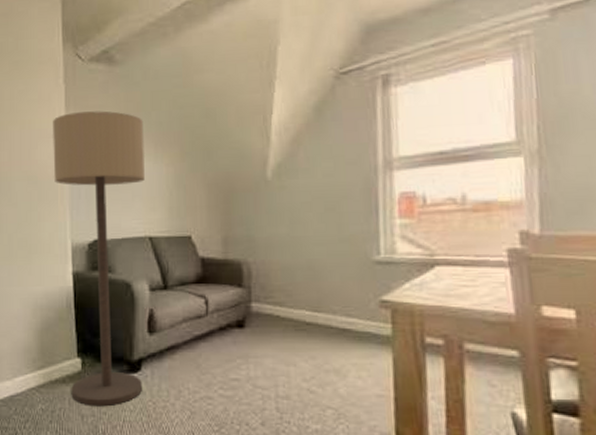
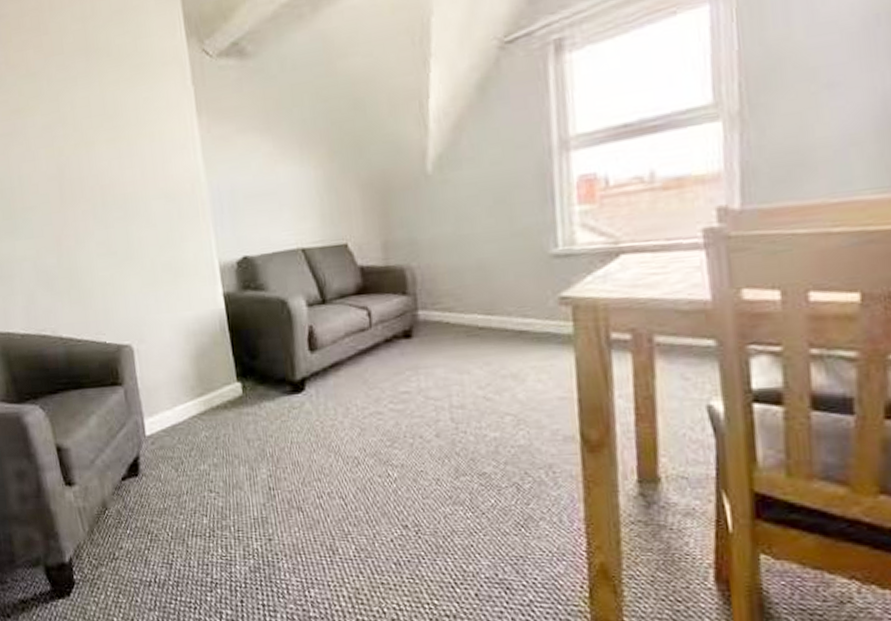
floor lamp: present [53,111,145,407] -> none [185,112,308,430]

